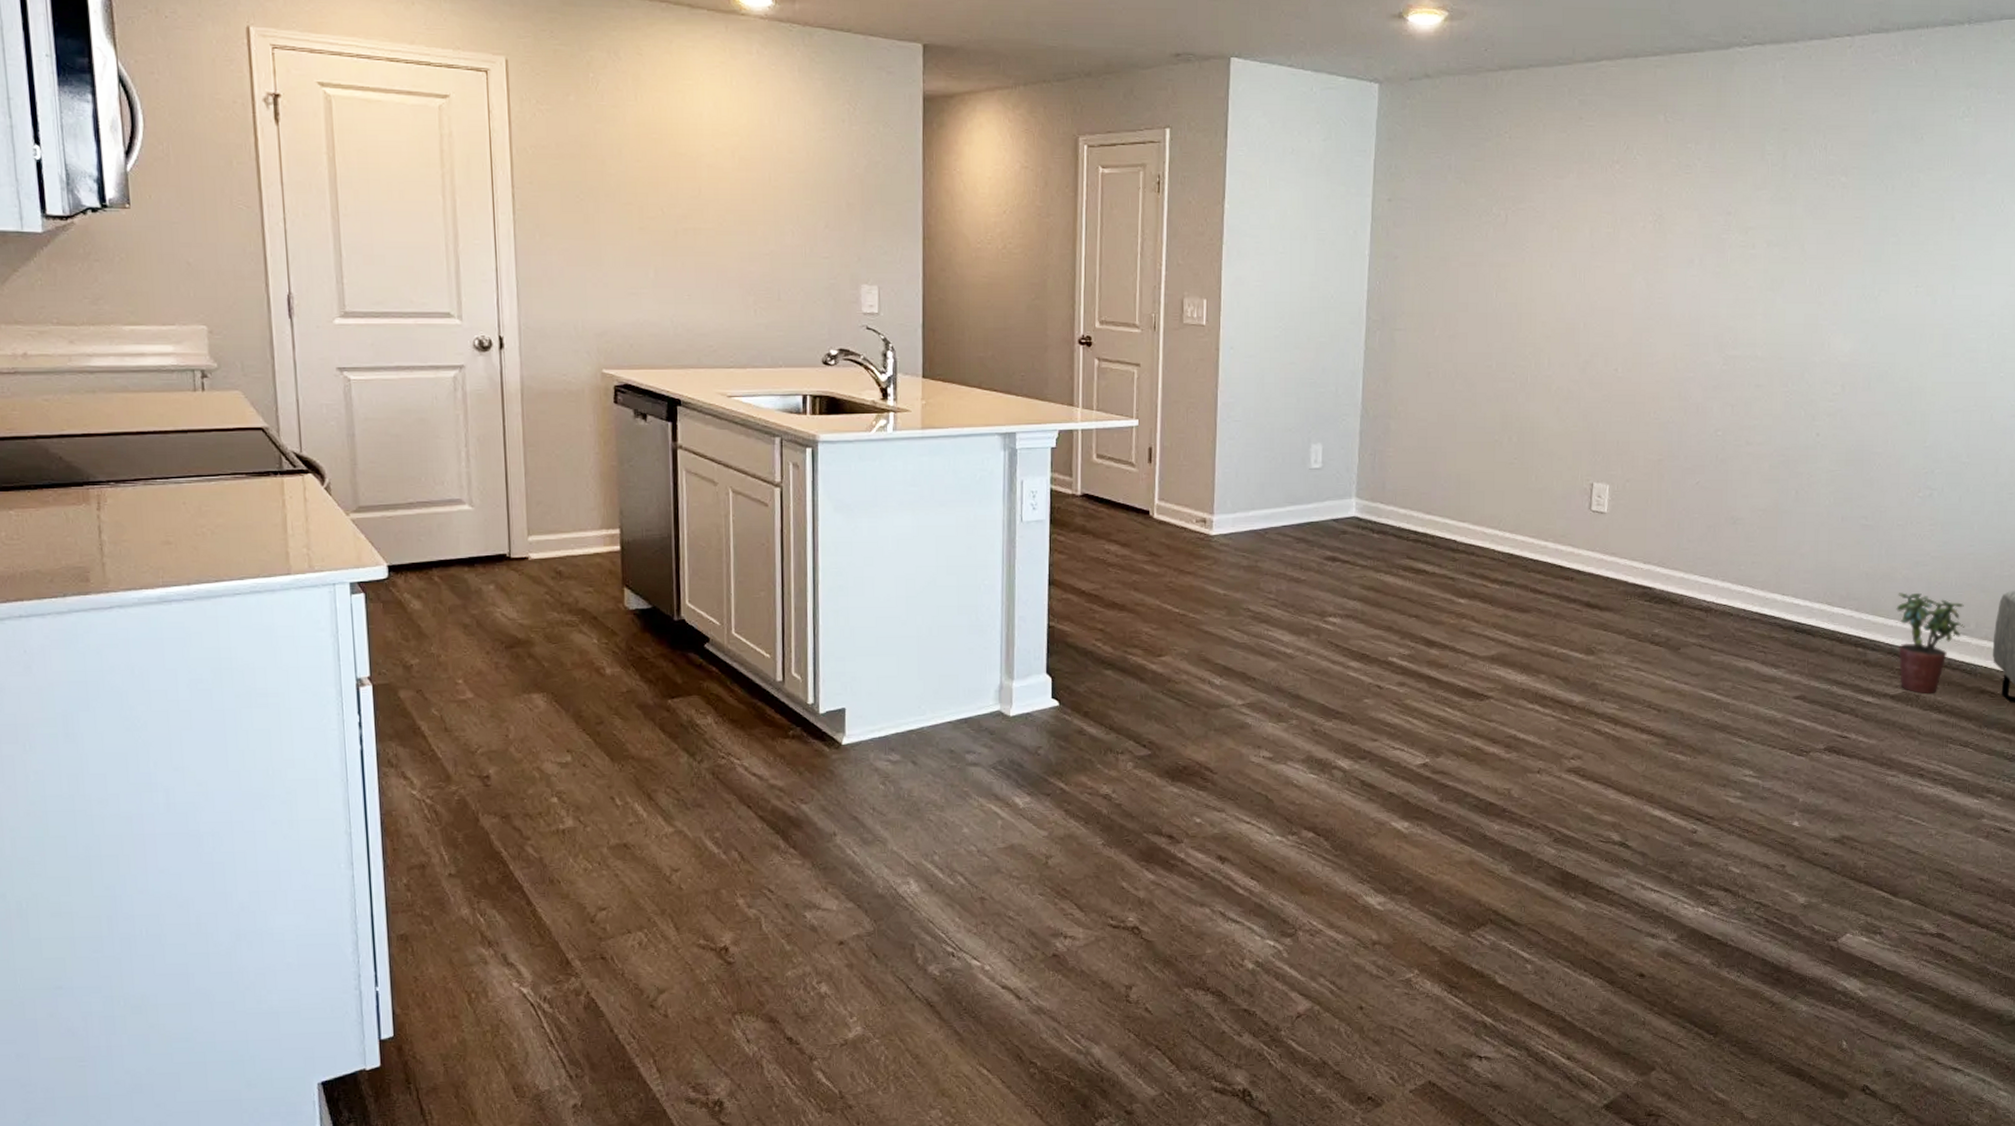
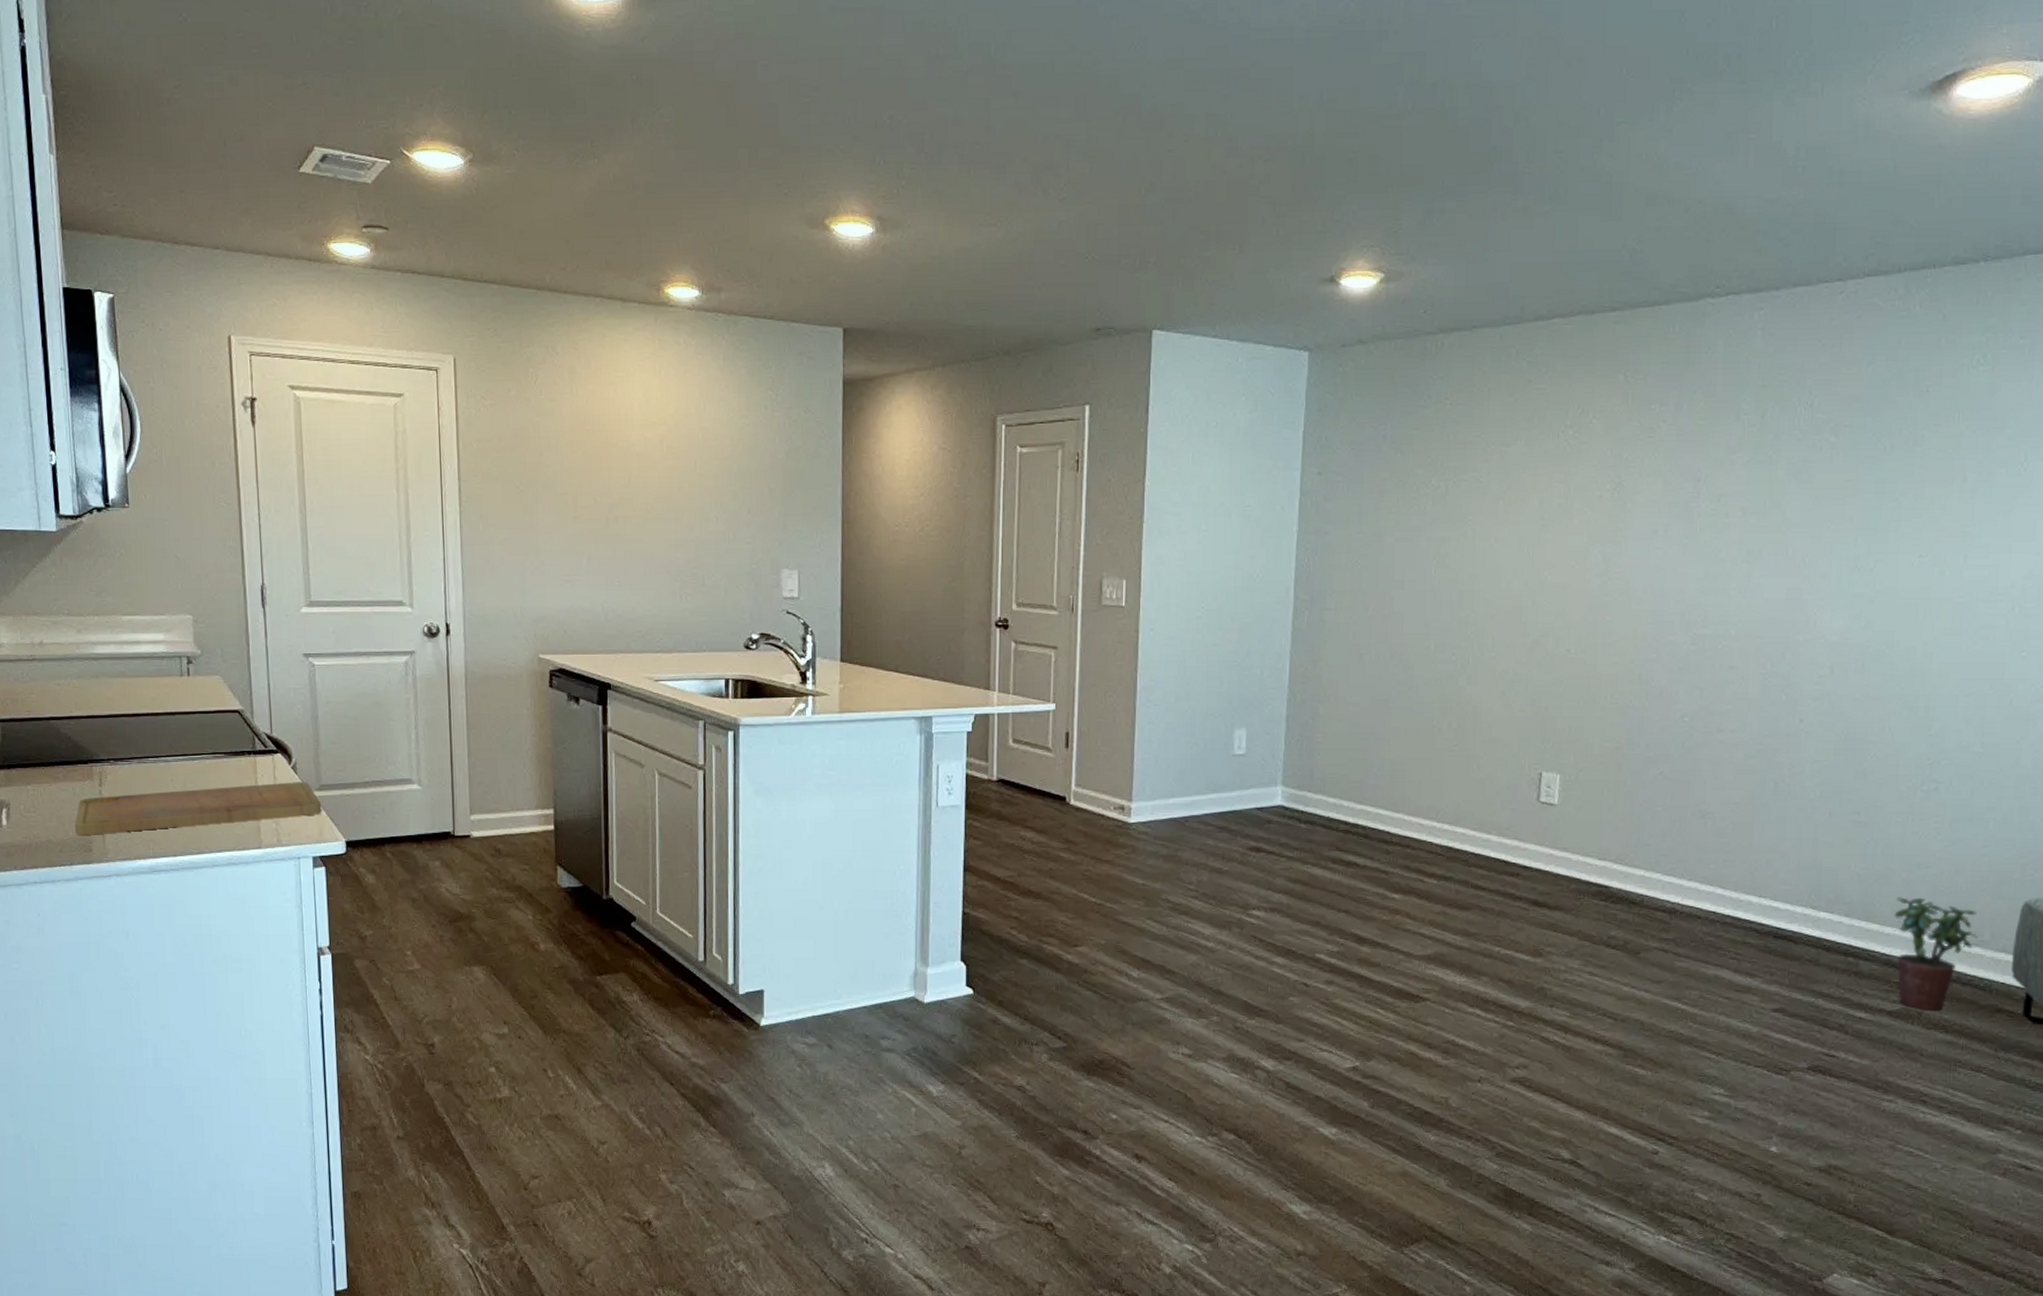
cutting board: none [68,503,360,564] -> present [75,782,322,835]

